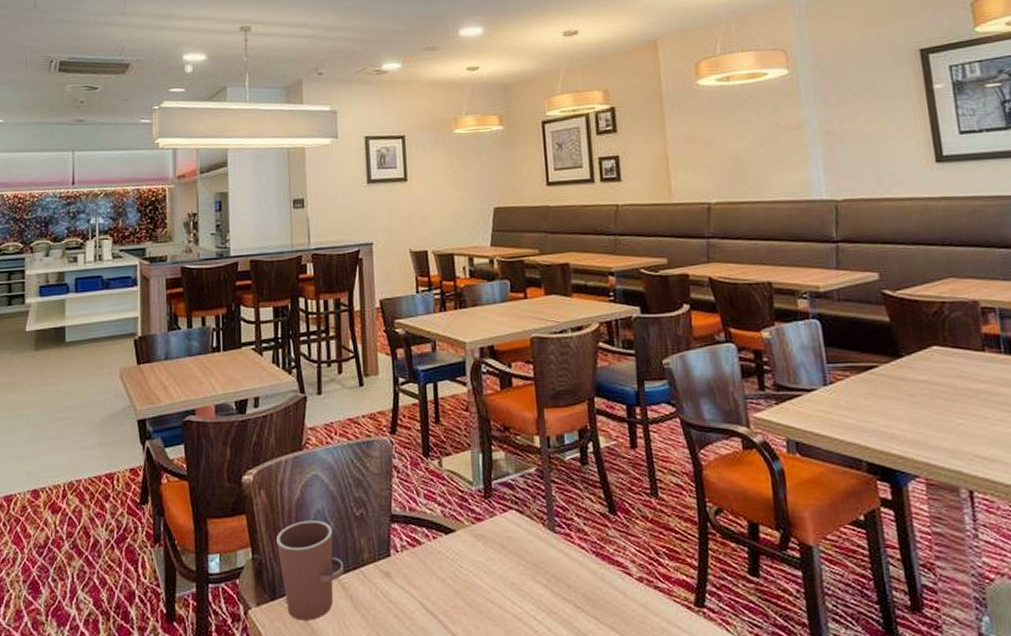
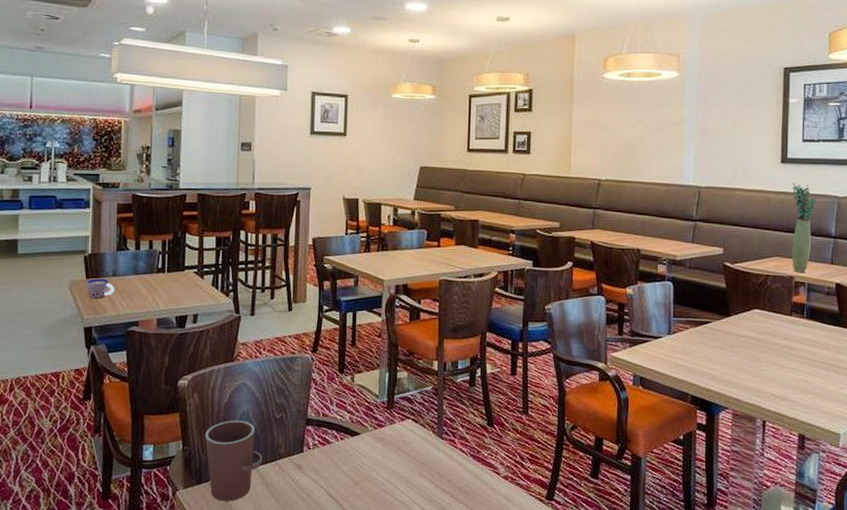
cup: none [137,363,168,387] -> present [86,278,115,299]
vase: none [955,184,996,296] -> present [792,182,816,273]

